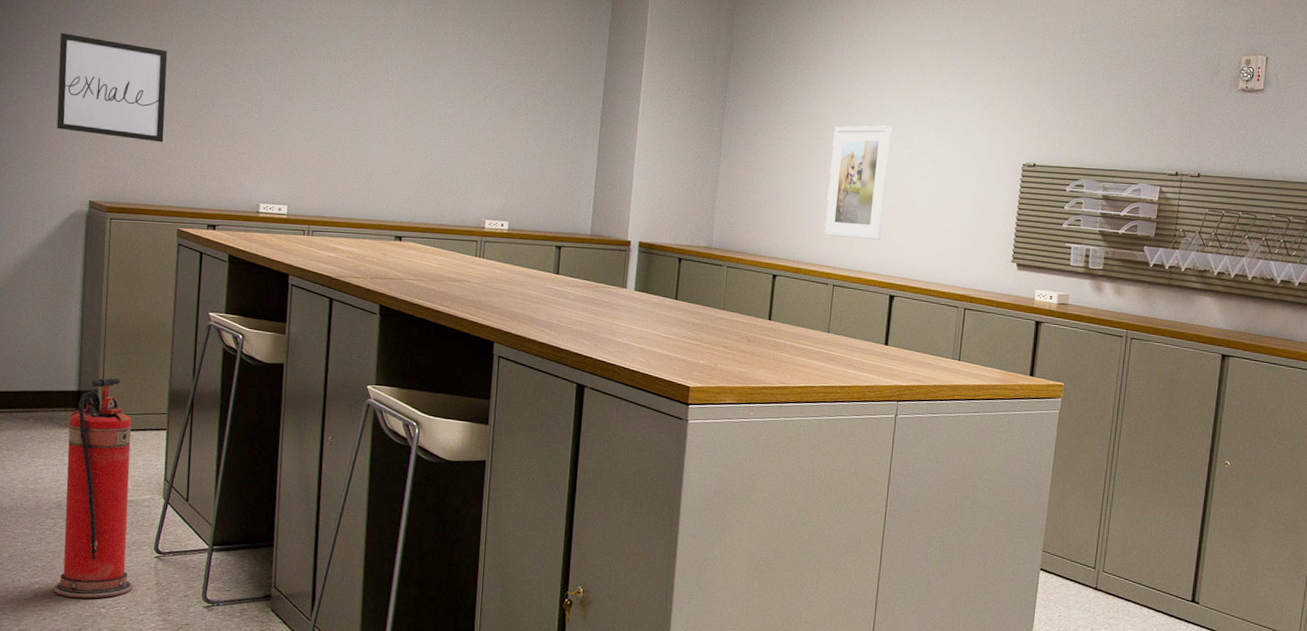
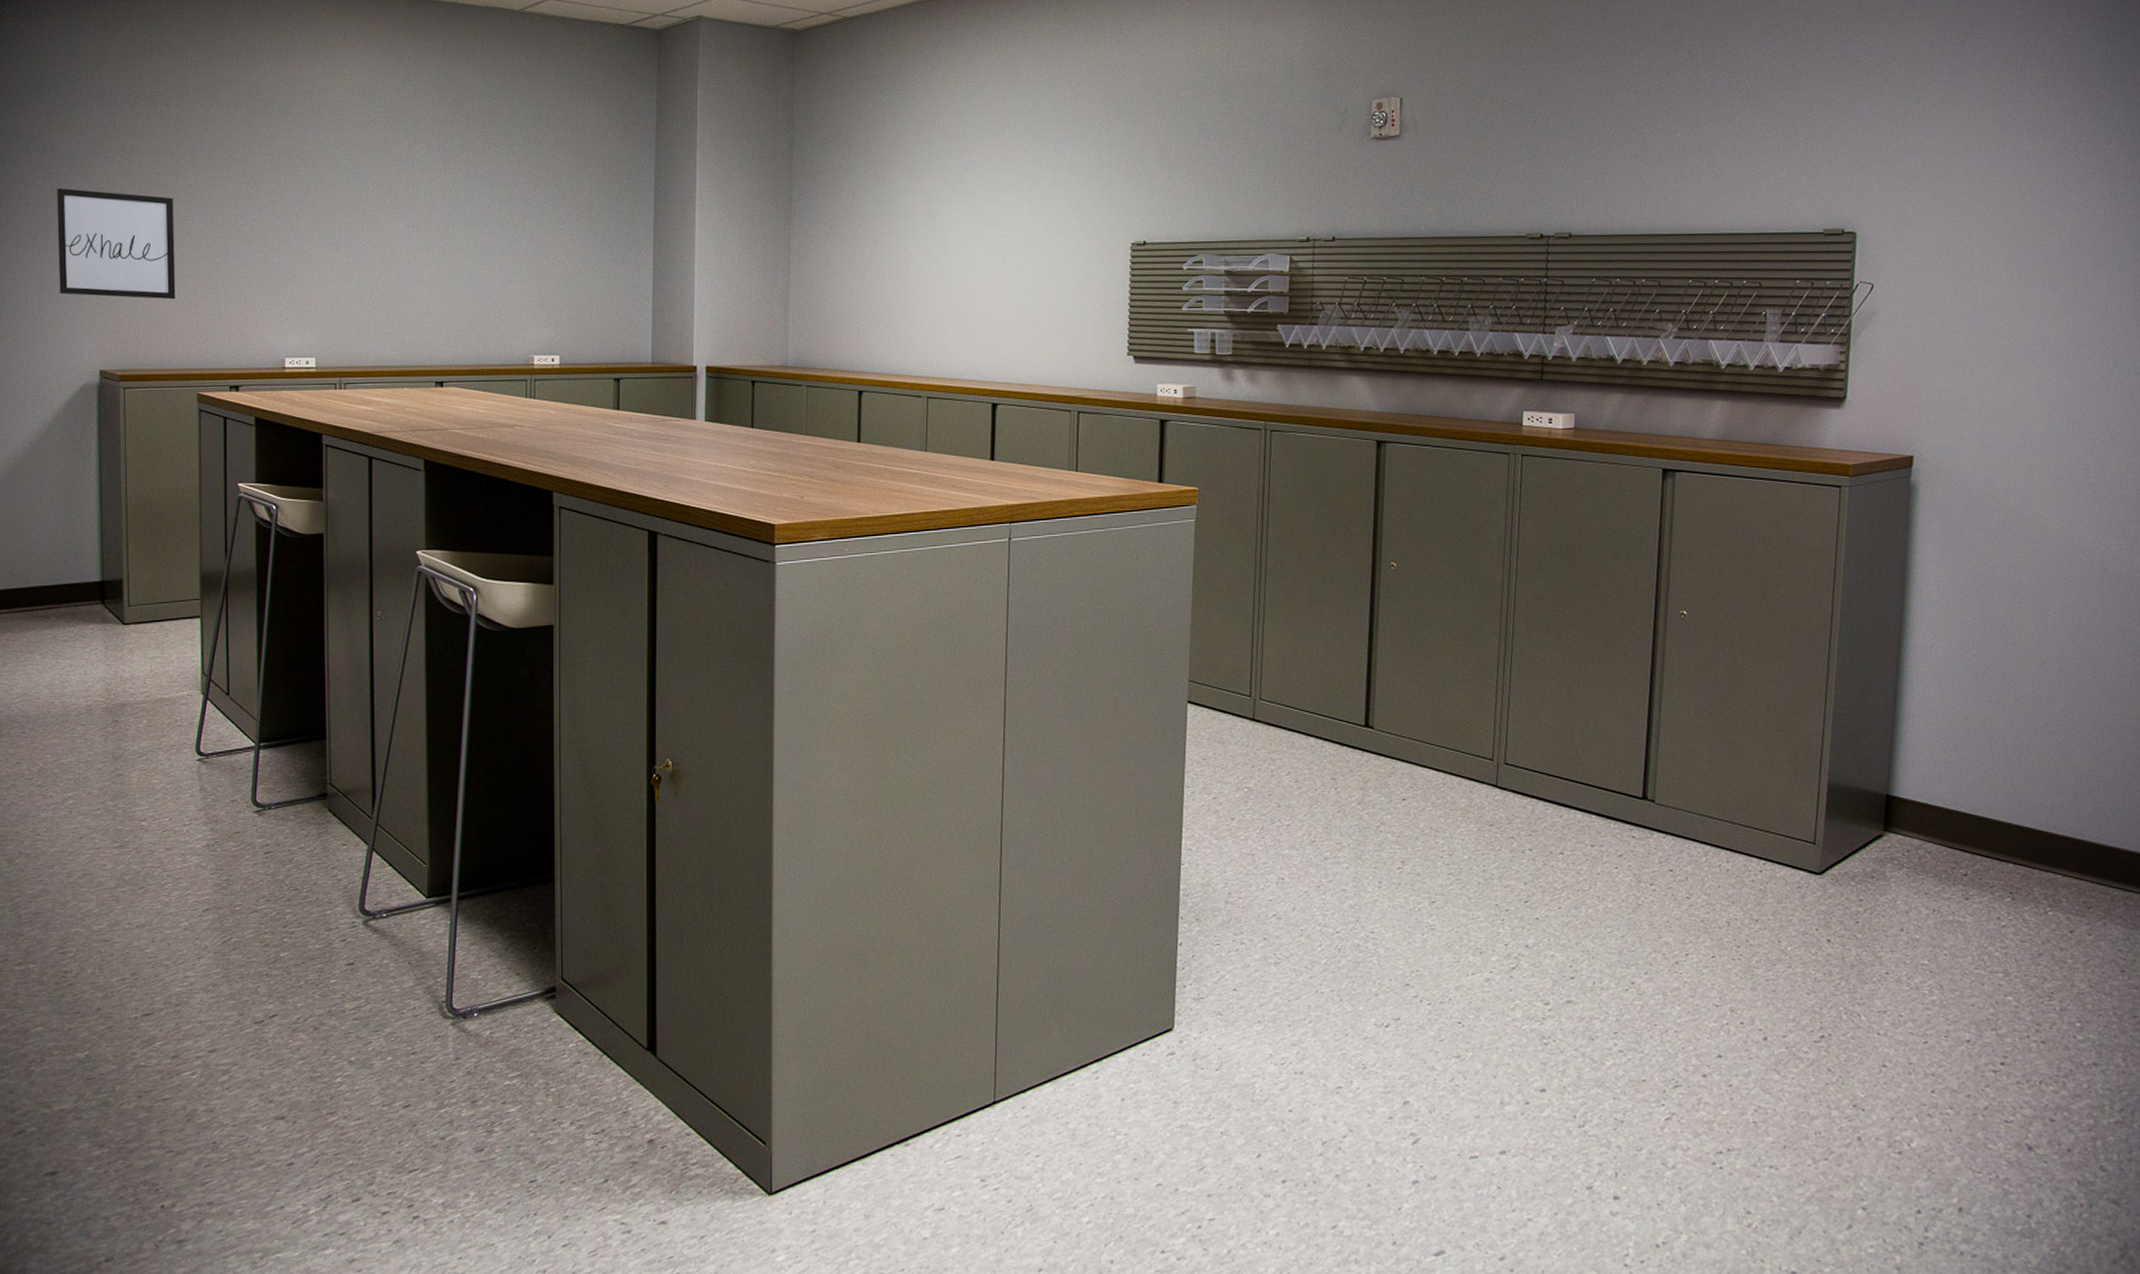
fire extinguisher: present [53,378,134,599] -> none [89,564,176,812]
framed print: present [824,125,892,240] -> none [912,213,981,343]

